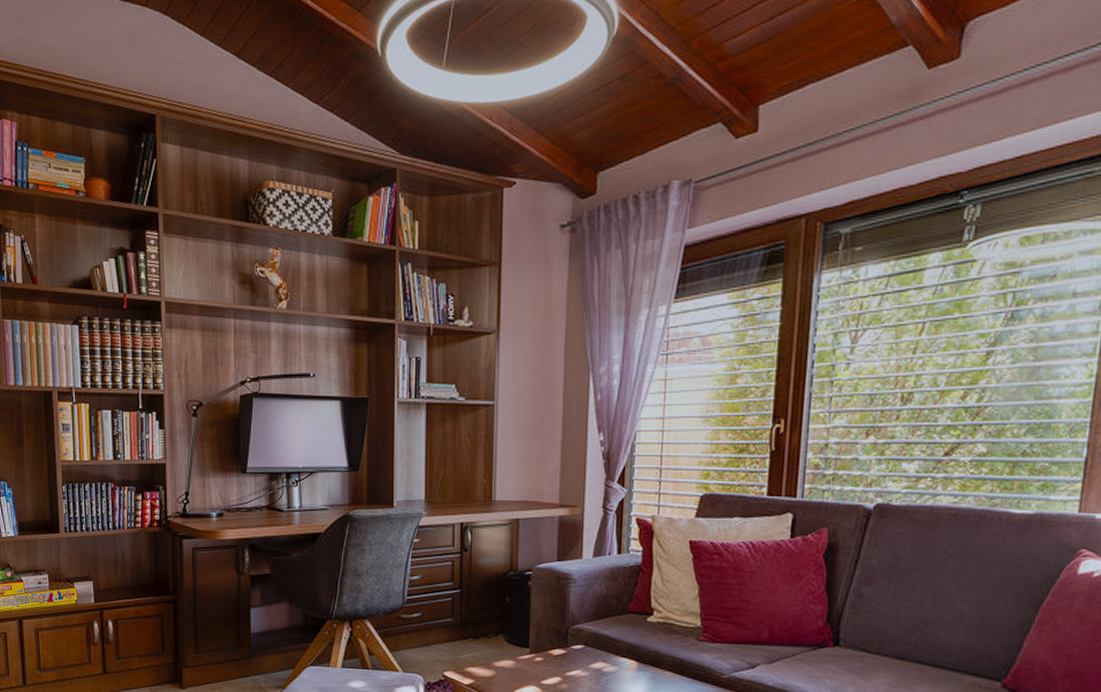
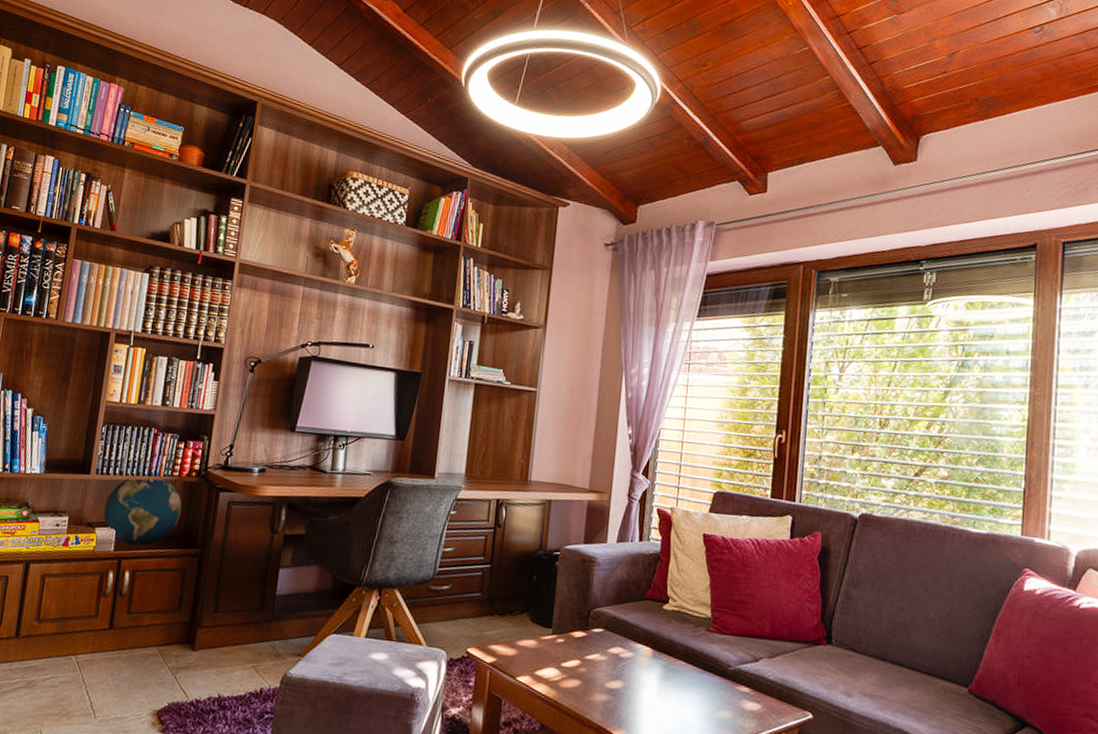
globe: none [78,530,150,596] -> present [104,476,182,546]

